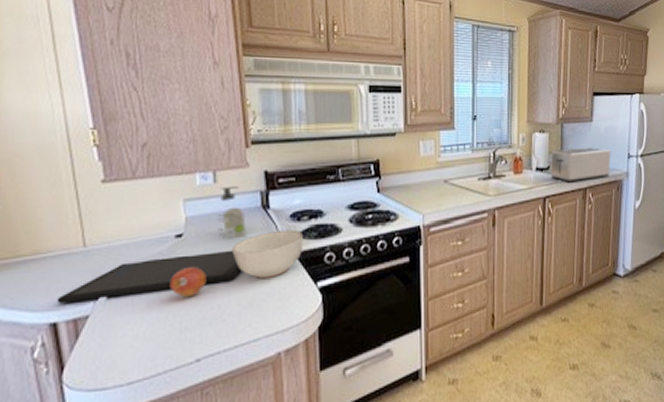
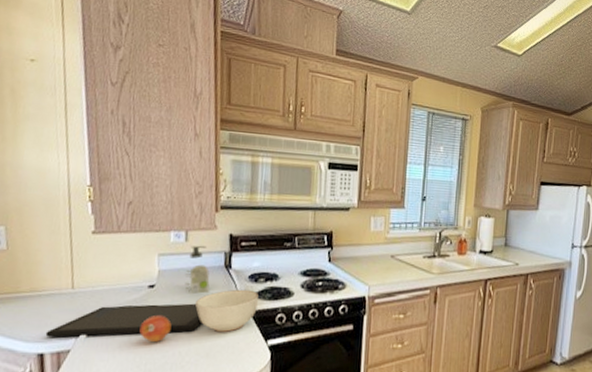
toaster: present [550,147,611,182] -> none [493,234,555,268]

